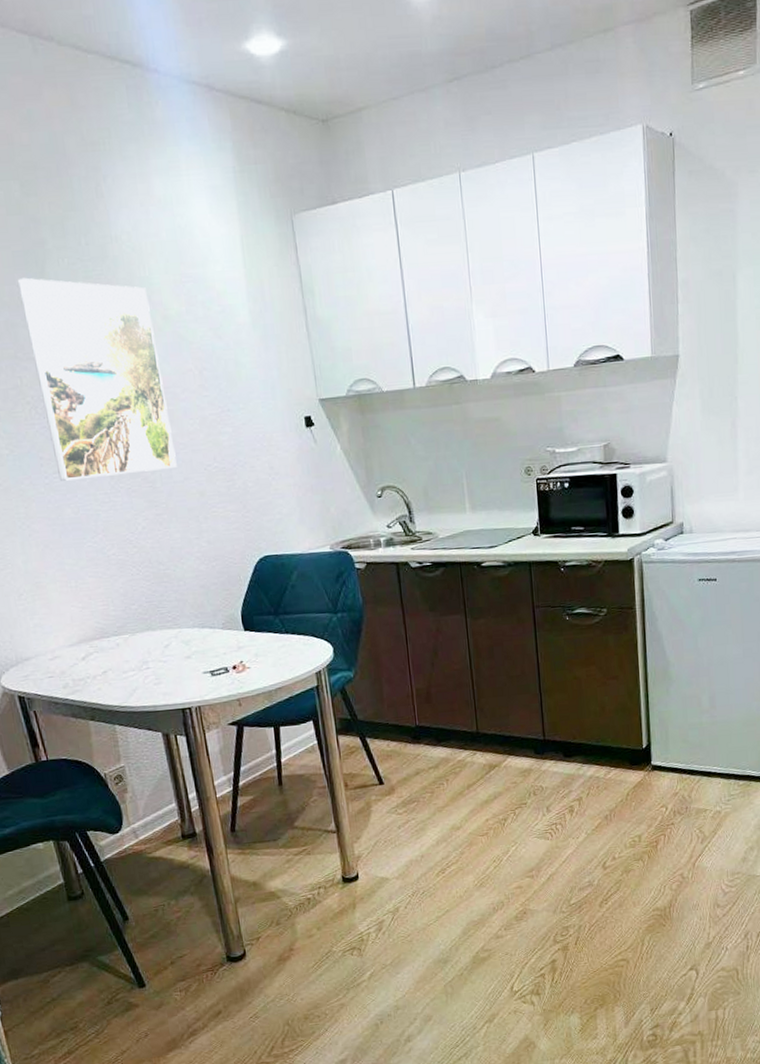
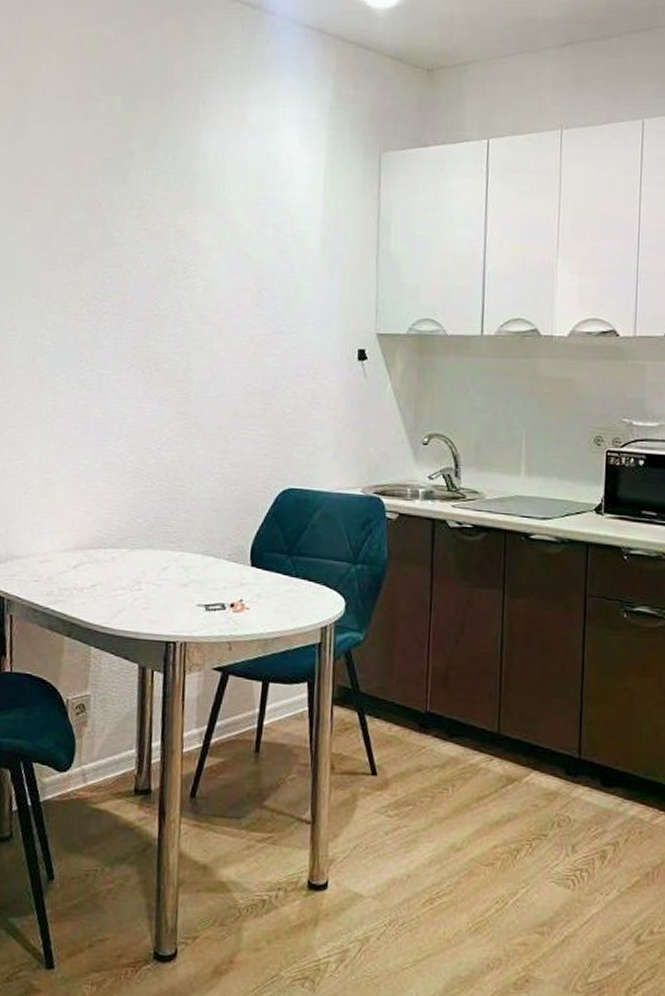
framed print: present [17,277,177,481] -> none [94,182,222,383]

